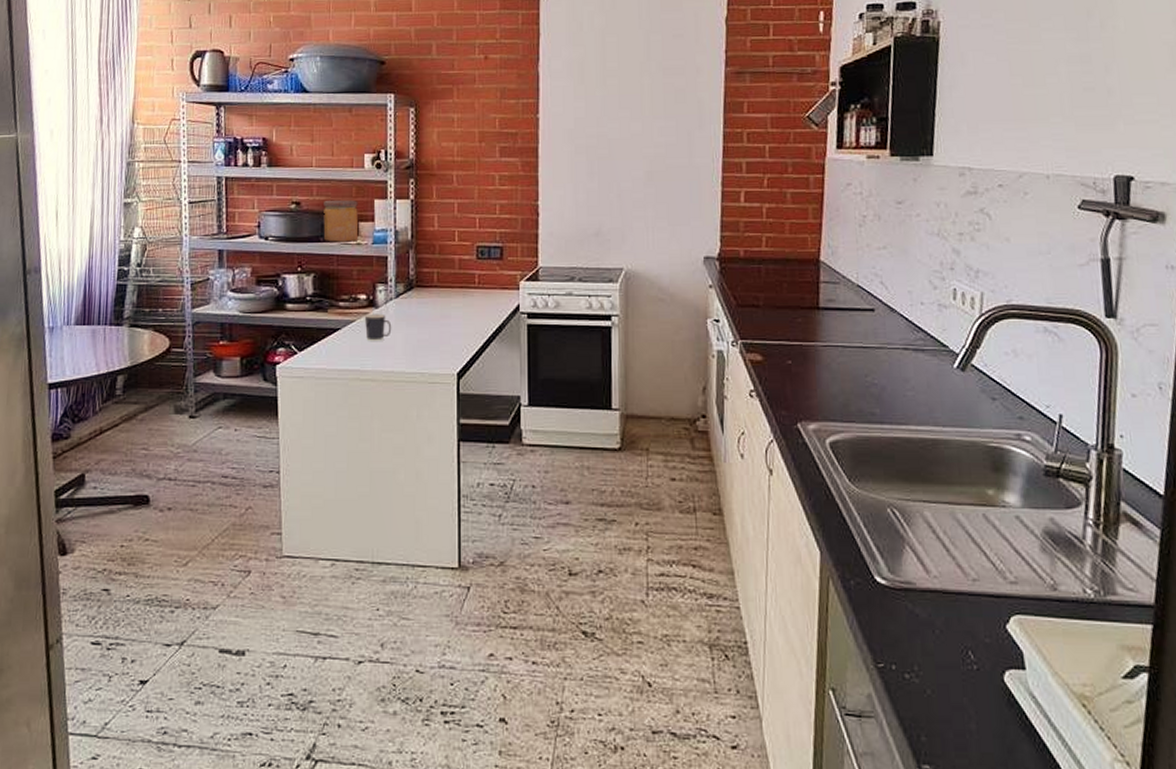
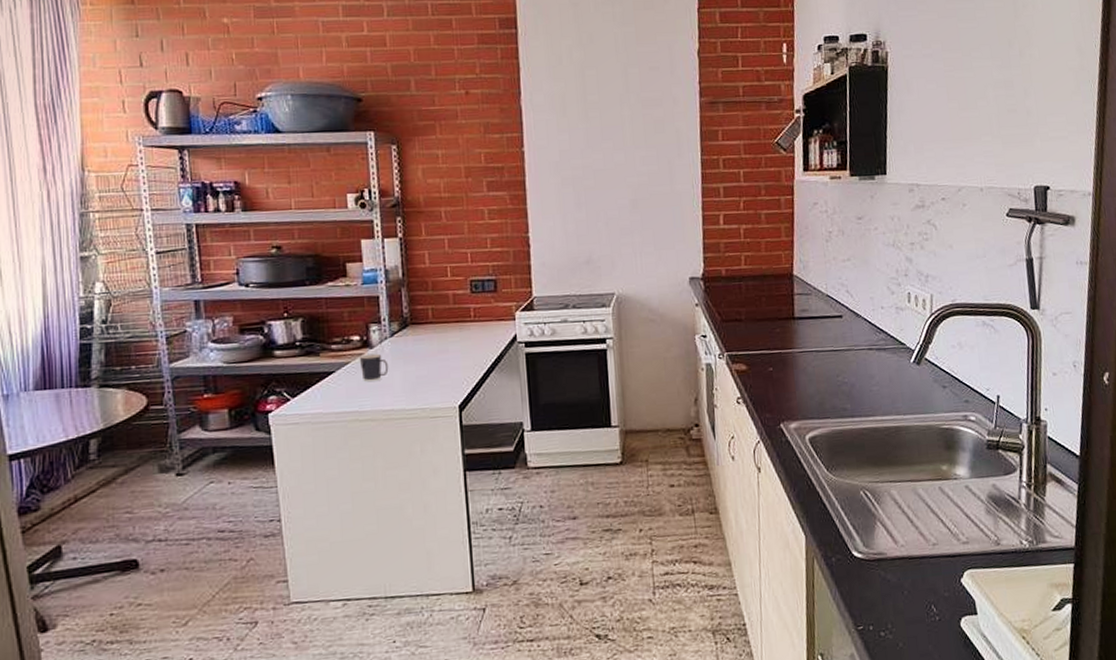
jar: present [323,199,359,242] -> none [307,241,347,286]

